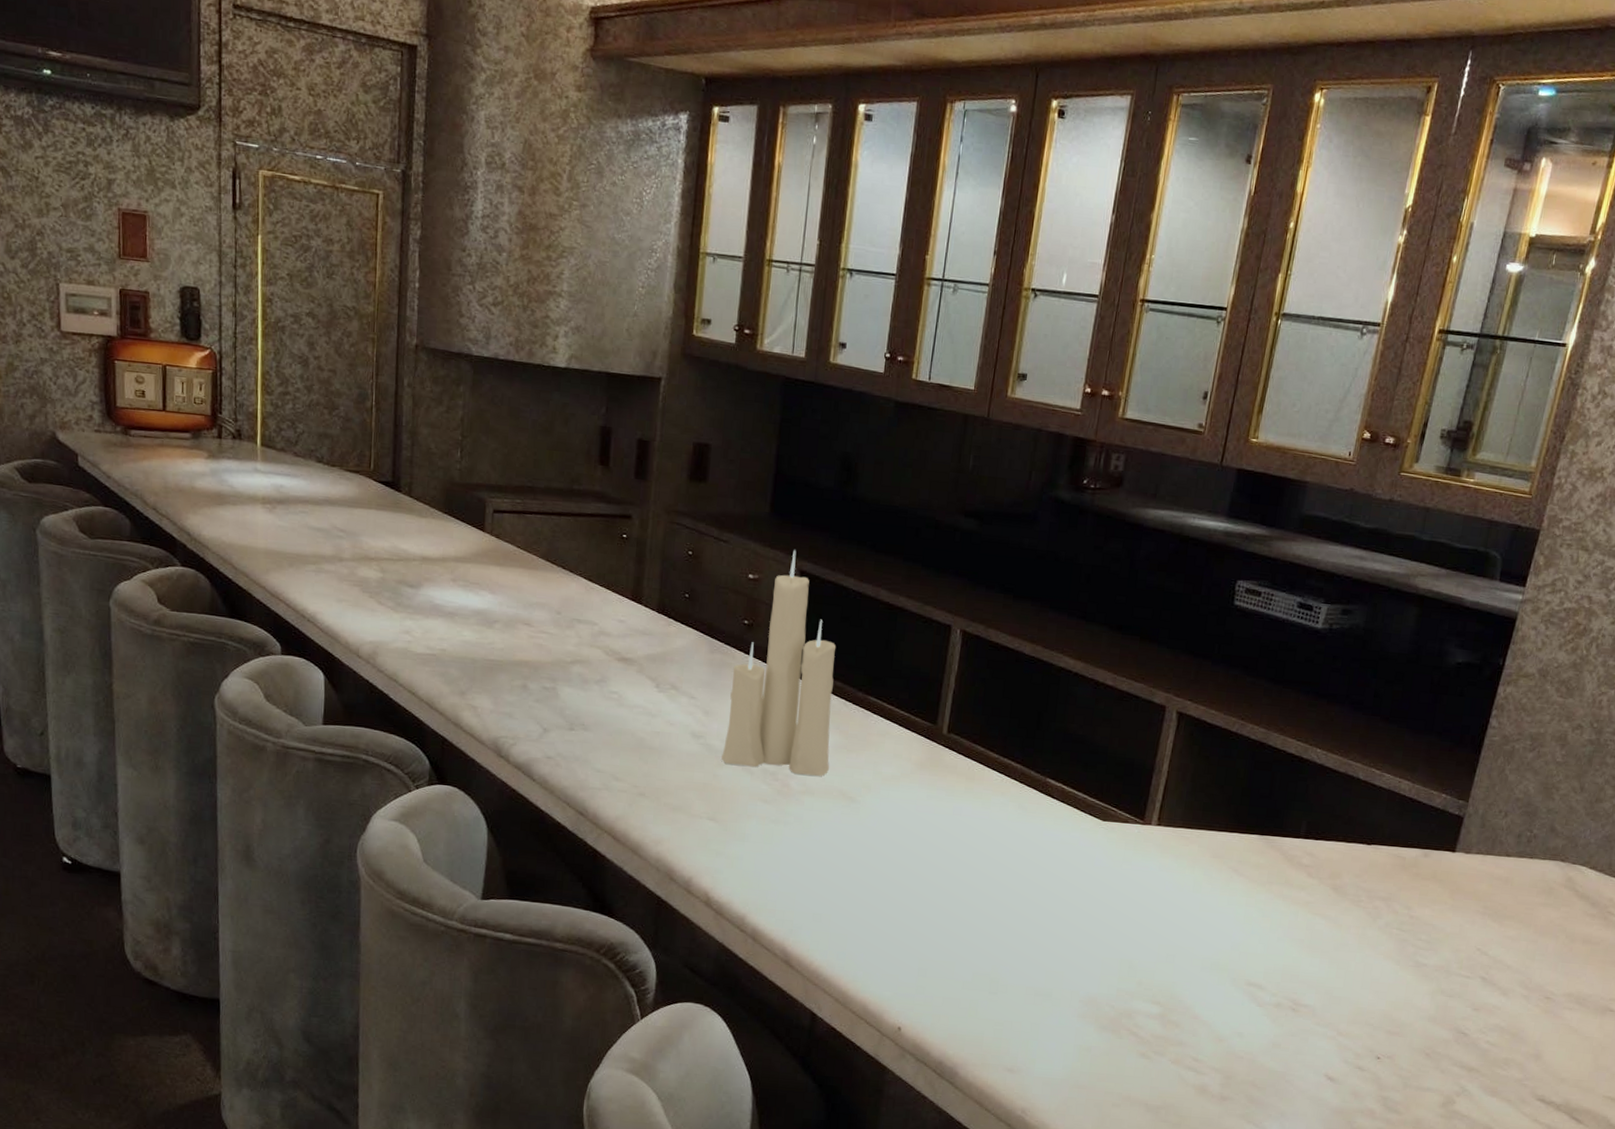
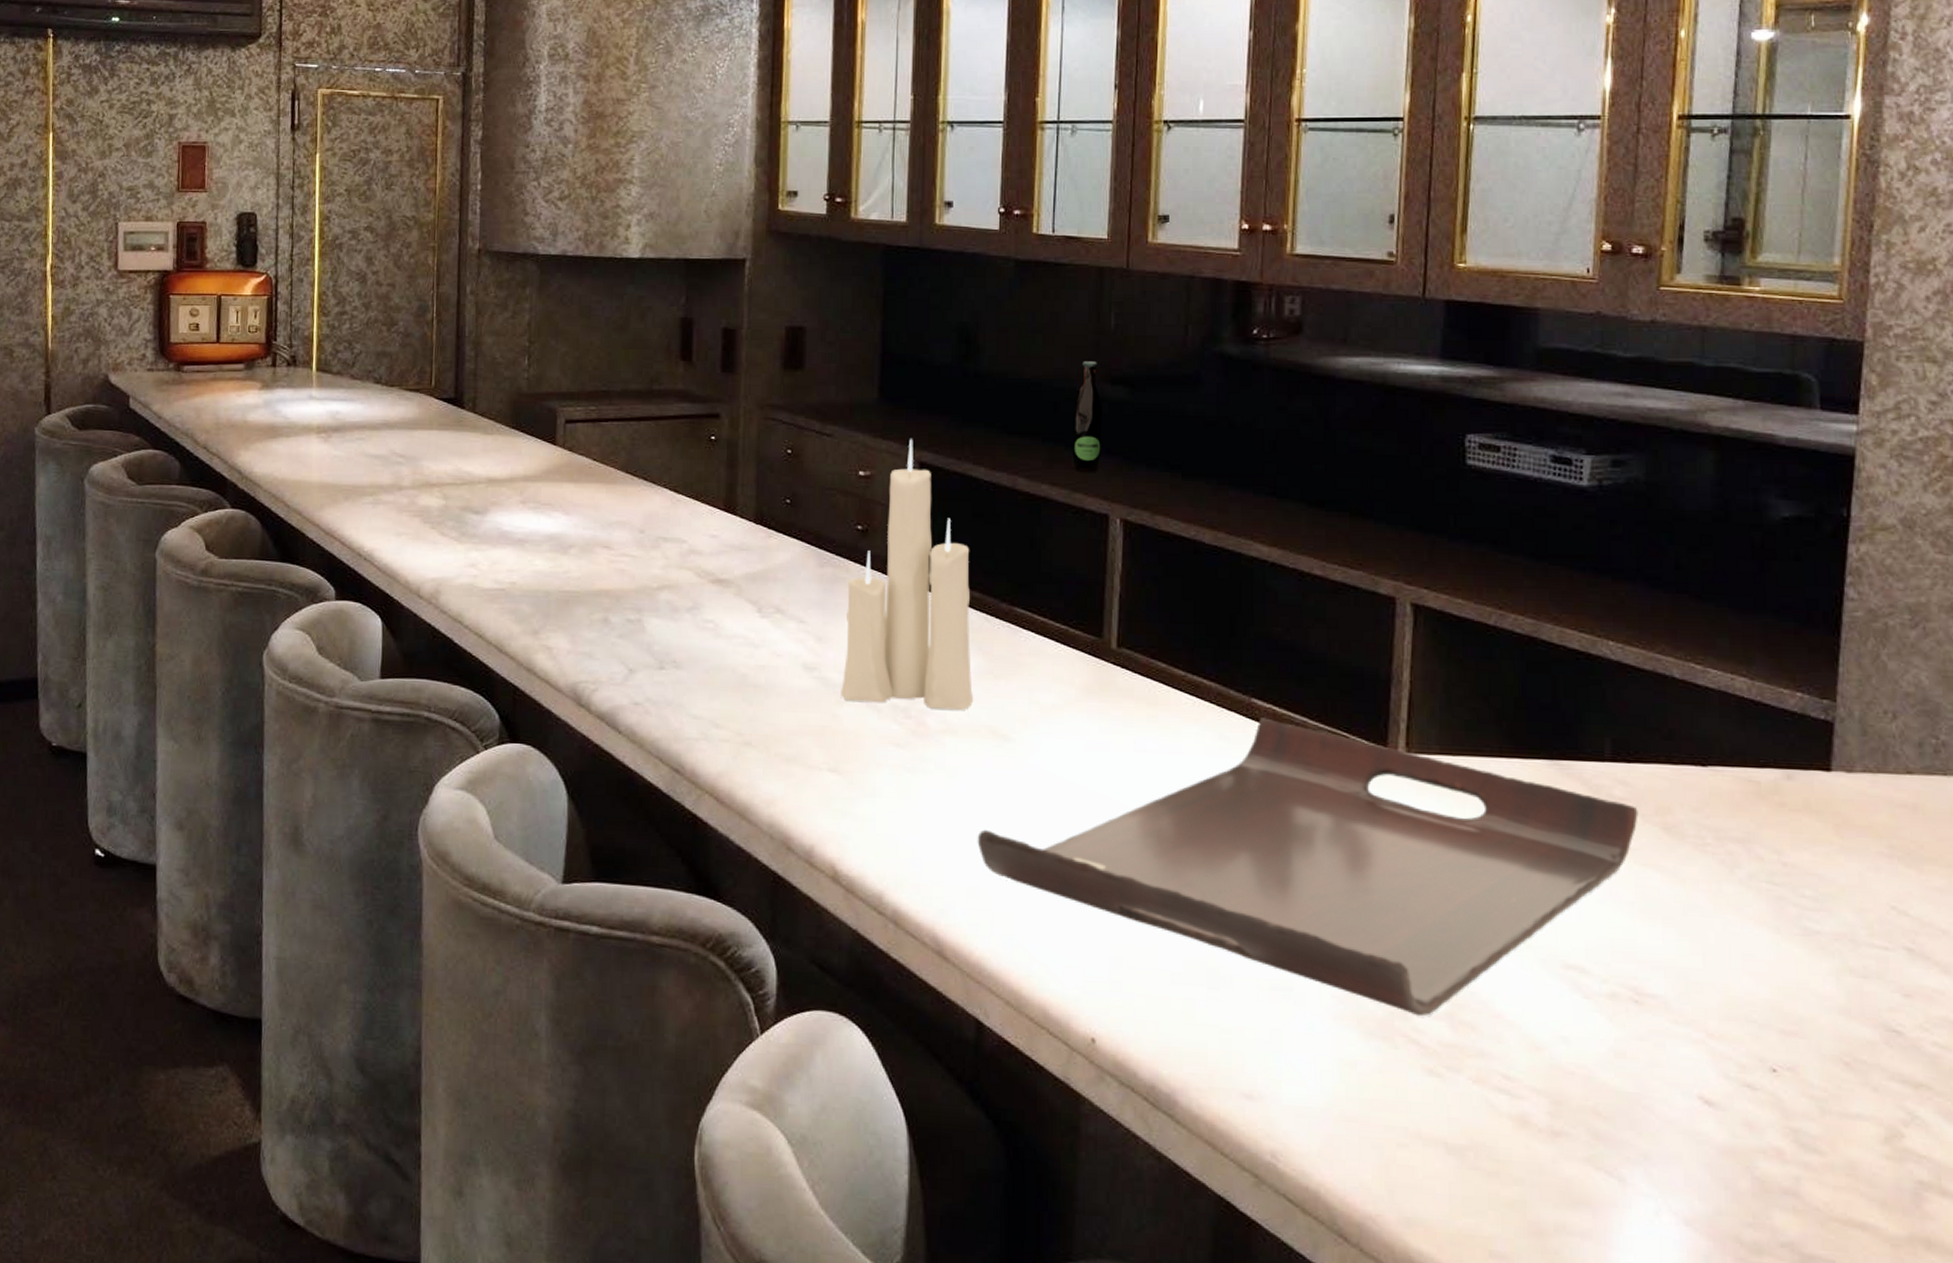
serving tray: none [823,793,1318,1017] -> present [977,718,1639,1017]
bottle: none [925,495,956,589] -> present [1072,361,1103,472]

